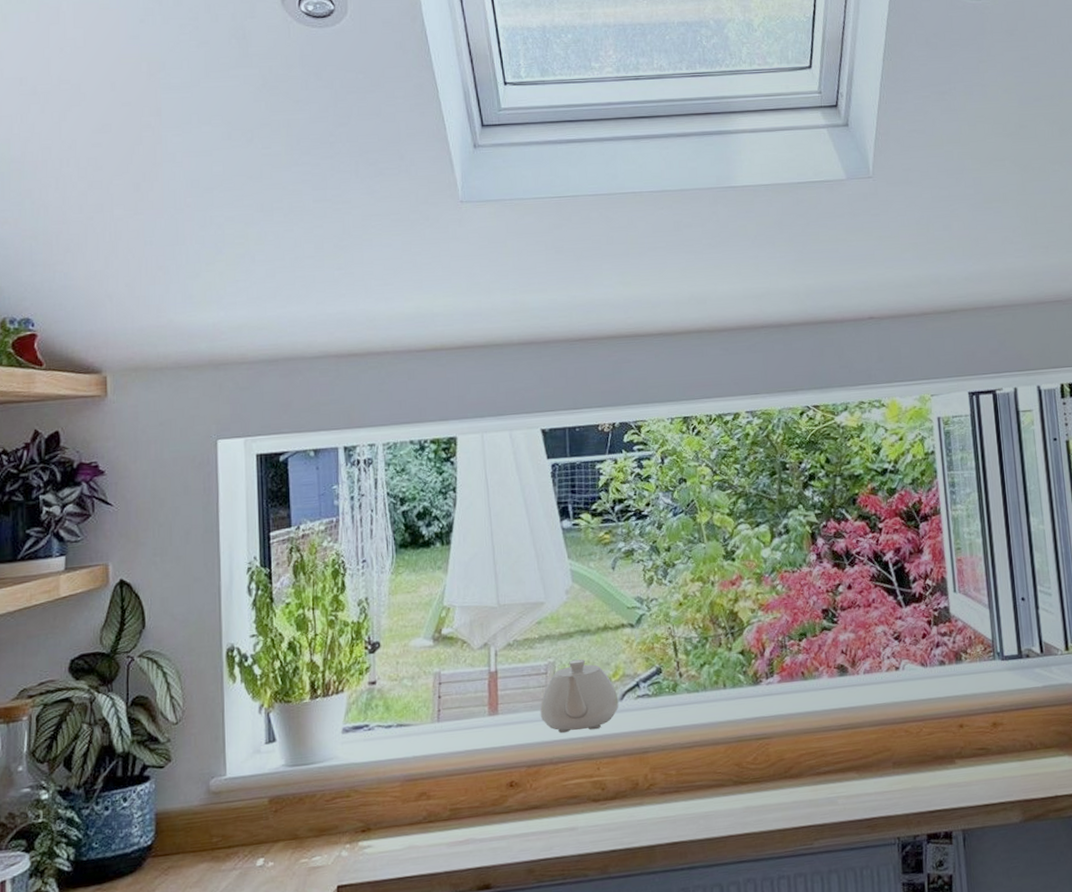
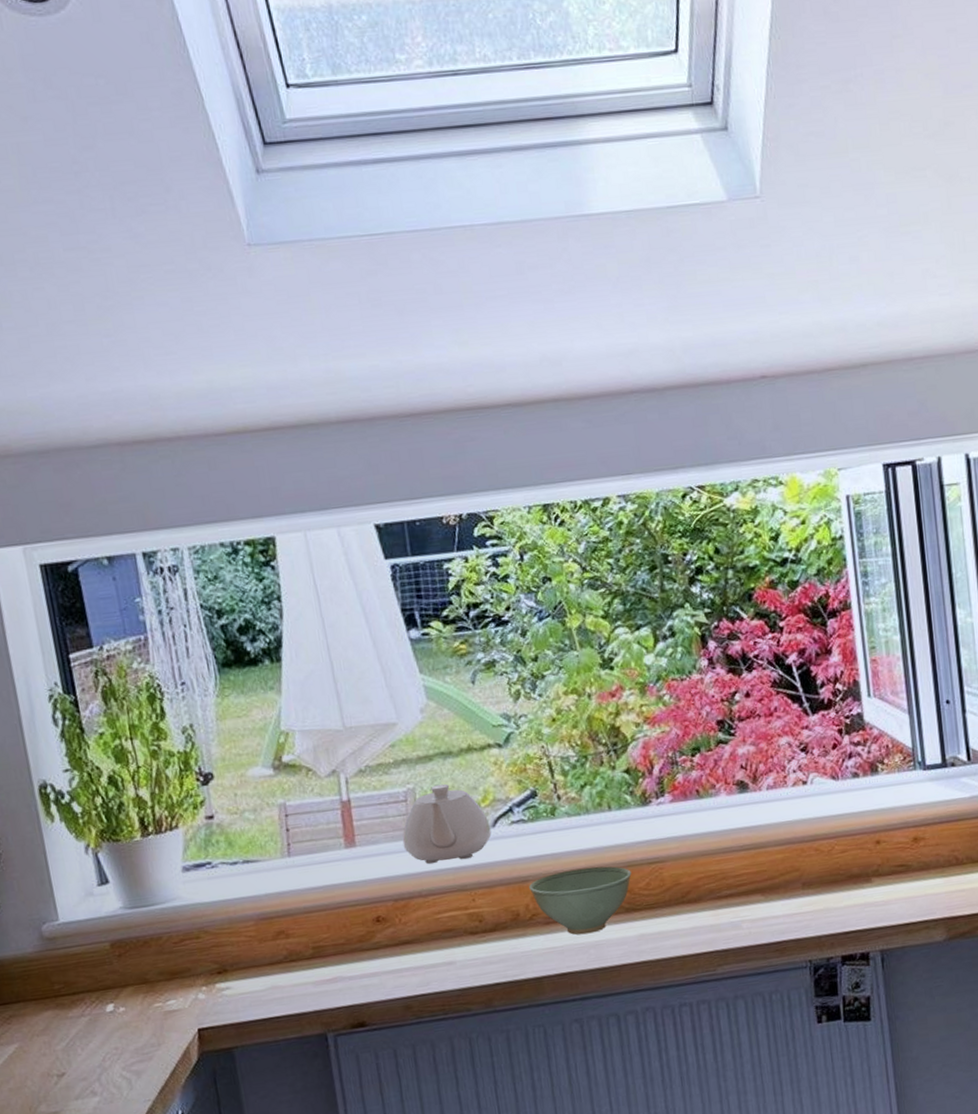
bowl: none [649,740,741,806] -> present [529,866,632,935]

